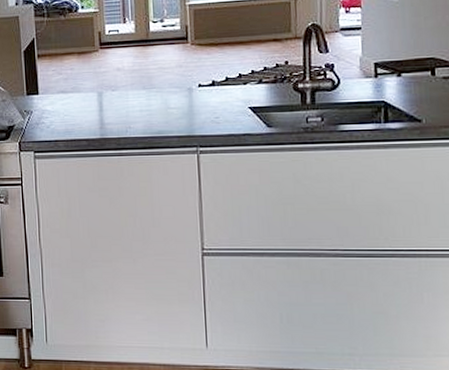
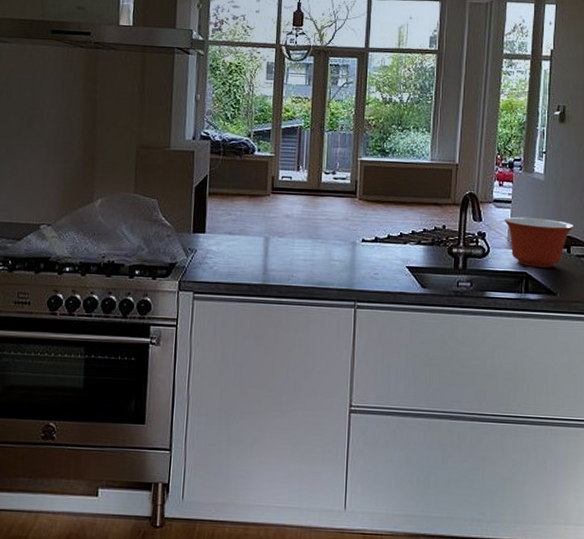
mixing bowl: none [354,42,438,95] -> present [504,217,574,268]

